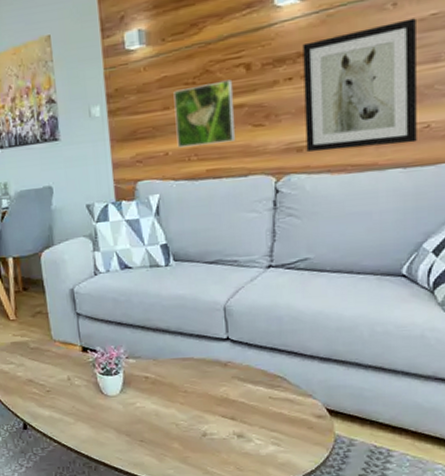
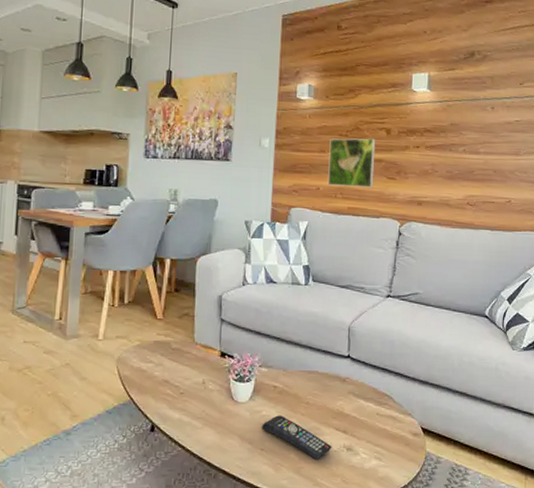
remote control: none [138,406,220,448] -> present [262,415,332,460]
wall art: present [302,18,417,152] -> none [424,120,506,212]

